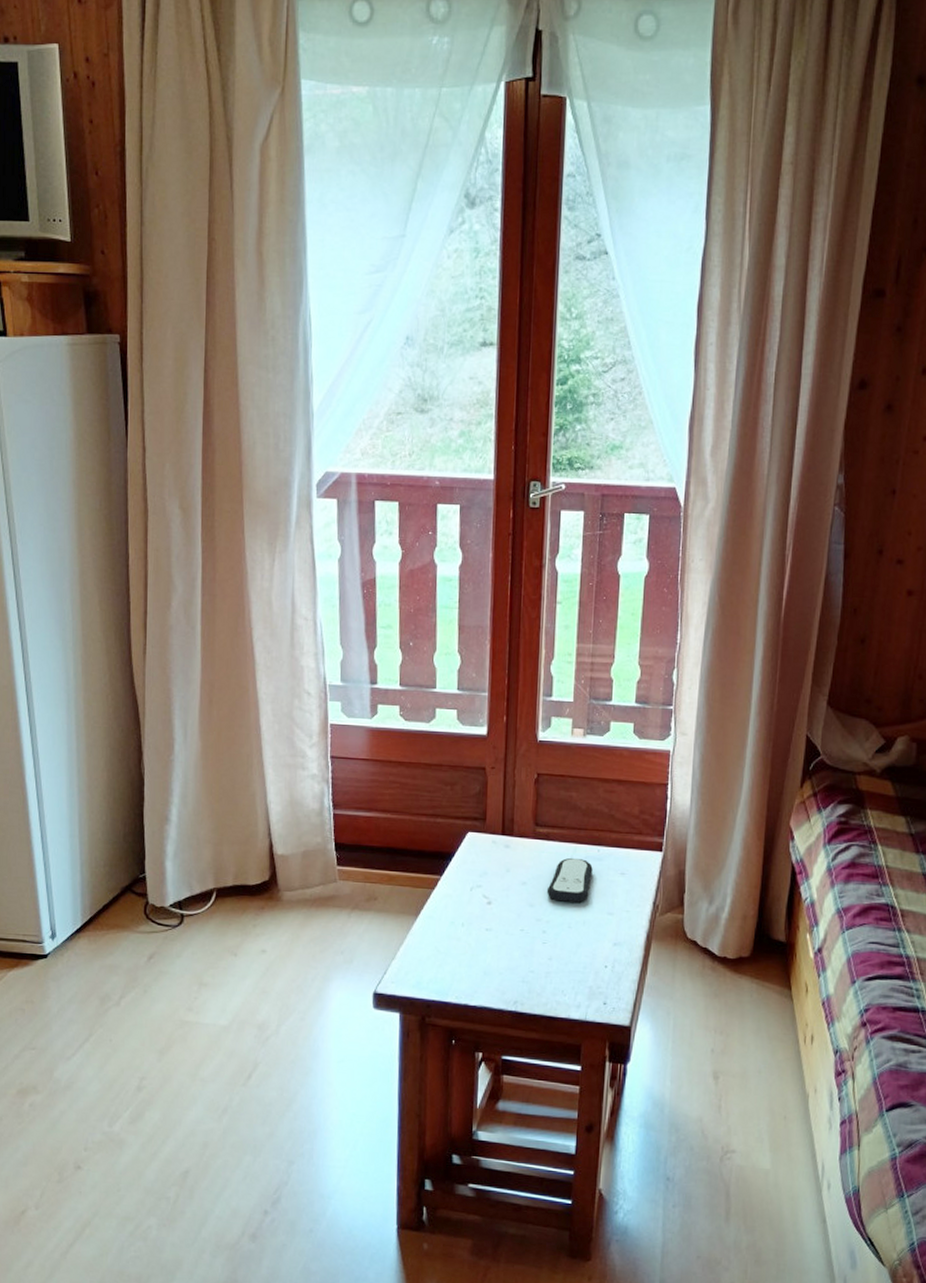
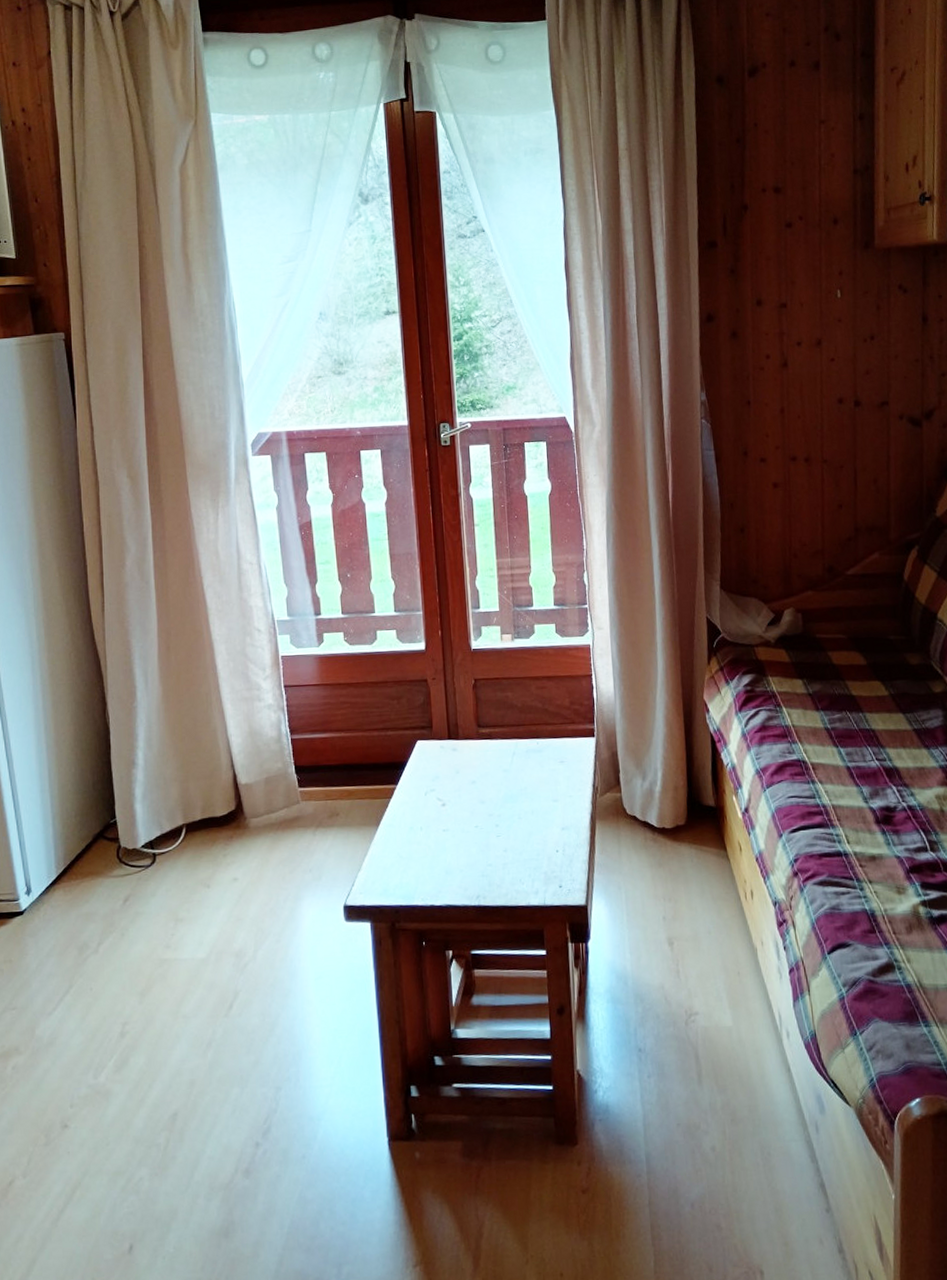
remote control: present [546,858,593,904] -> none [495,753,535,795]

